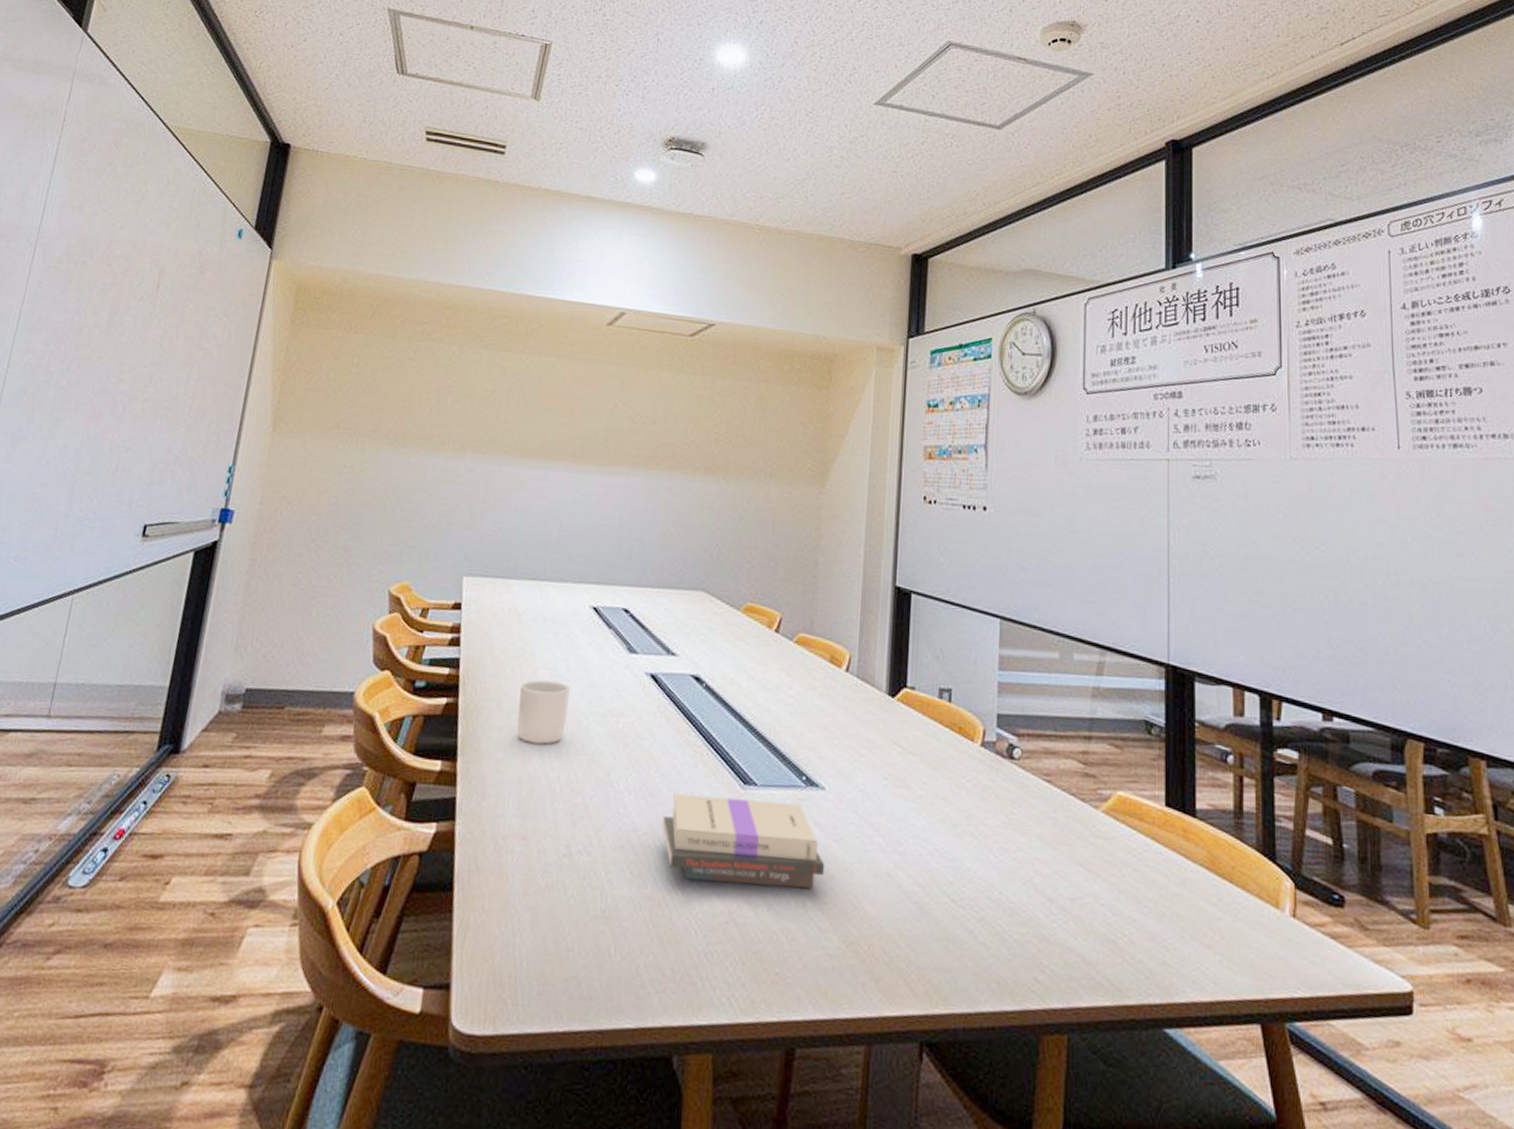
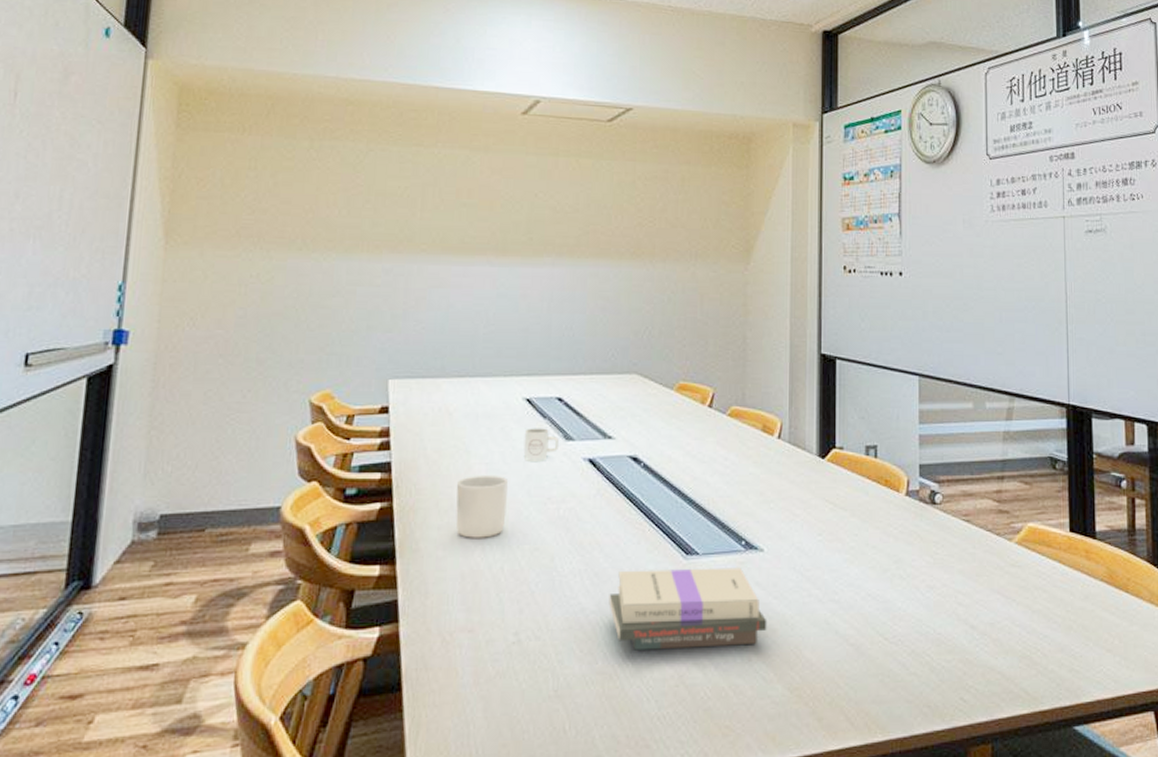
mug: none [587,637,622,673] -> present [523,428,559,463]

